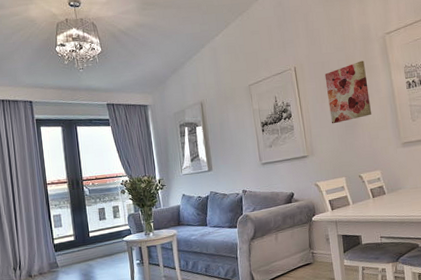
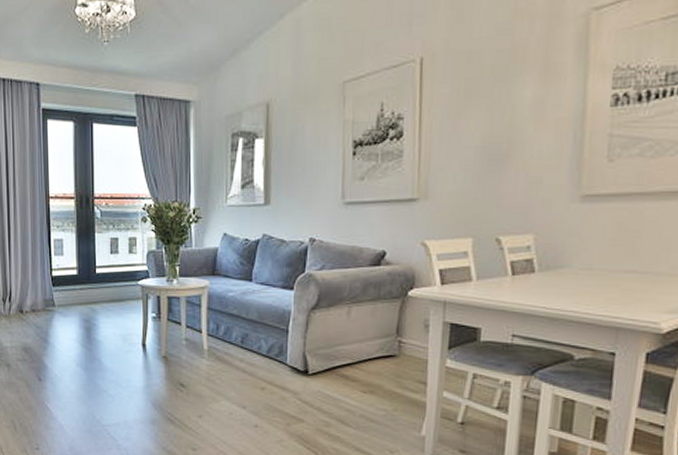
wall art: present [324,60,371,124] -> none [465,53,543,154]

